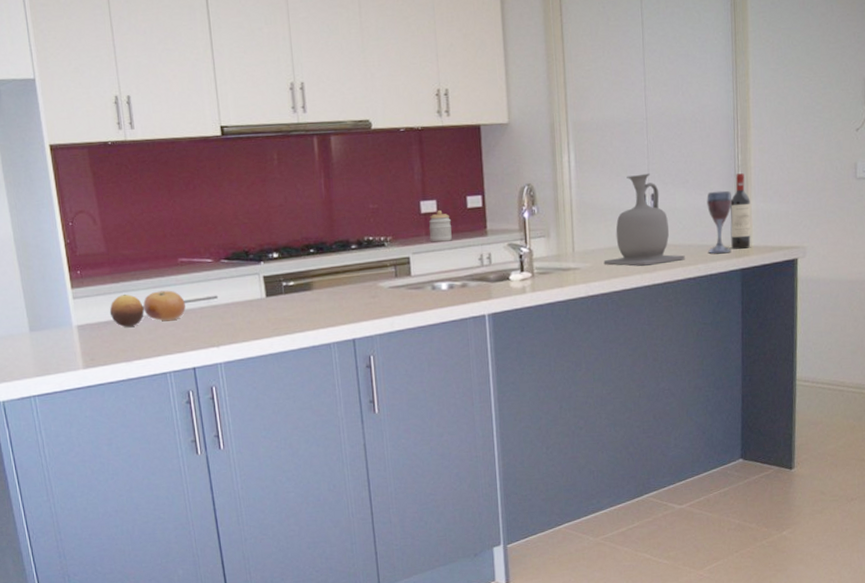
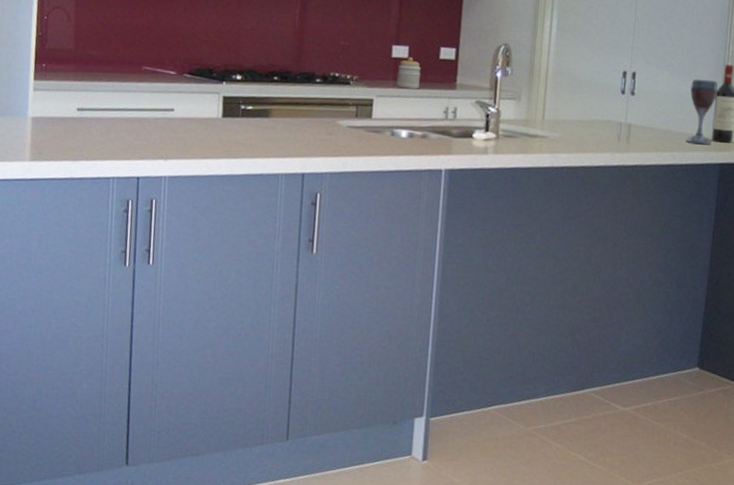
fruit: present [109,294,144,328] -> none [66,93,100,127]
fruit: present [143,290,186,321] -> none [99,95,141,127]
vase: present [603,173,685,266] -> none [573,50,661,146]

